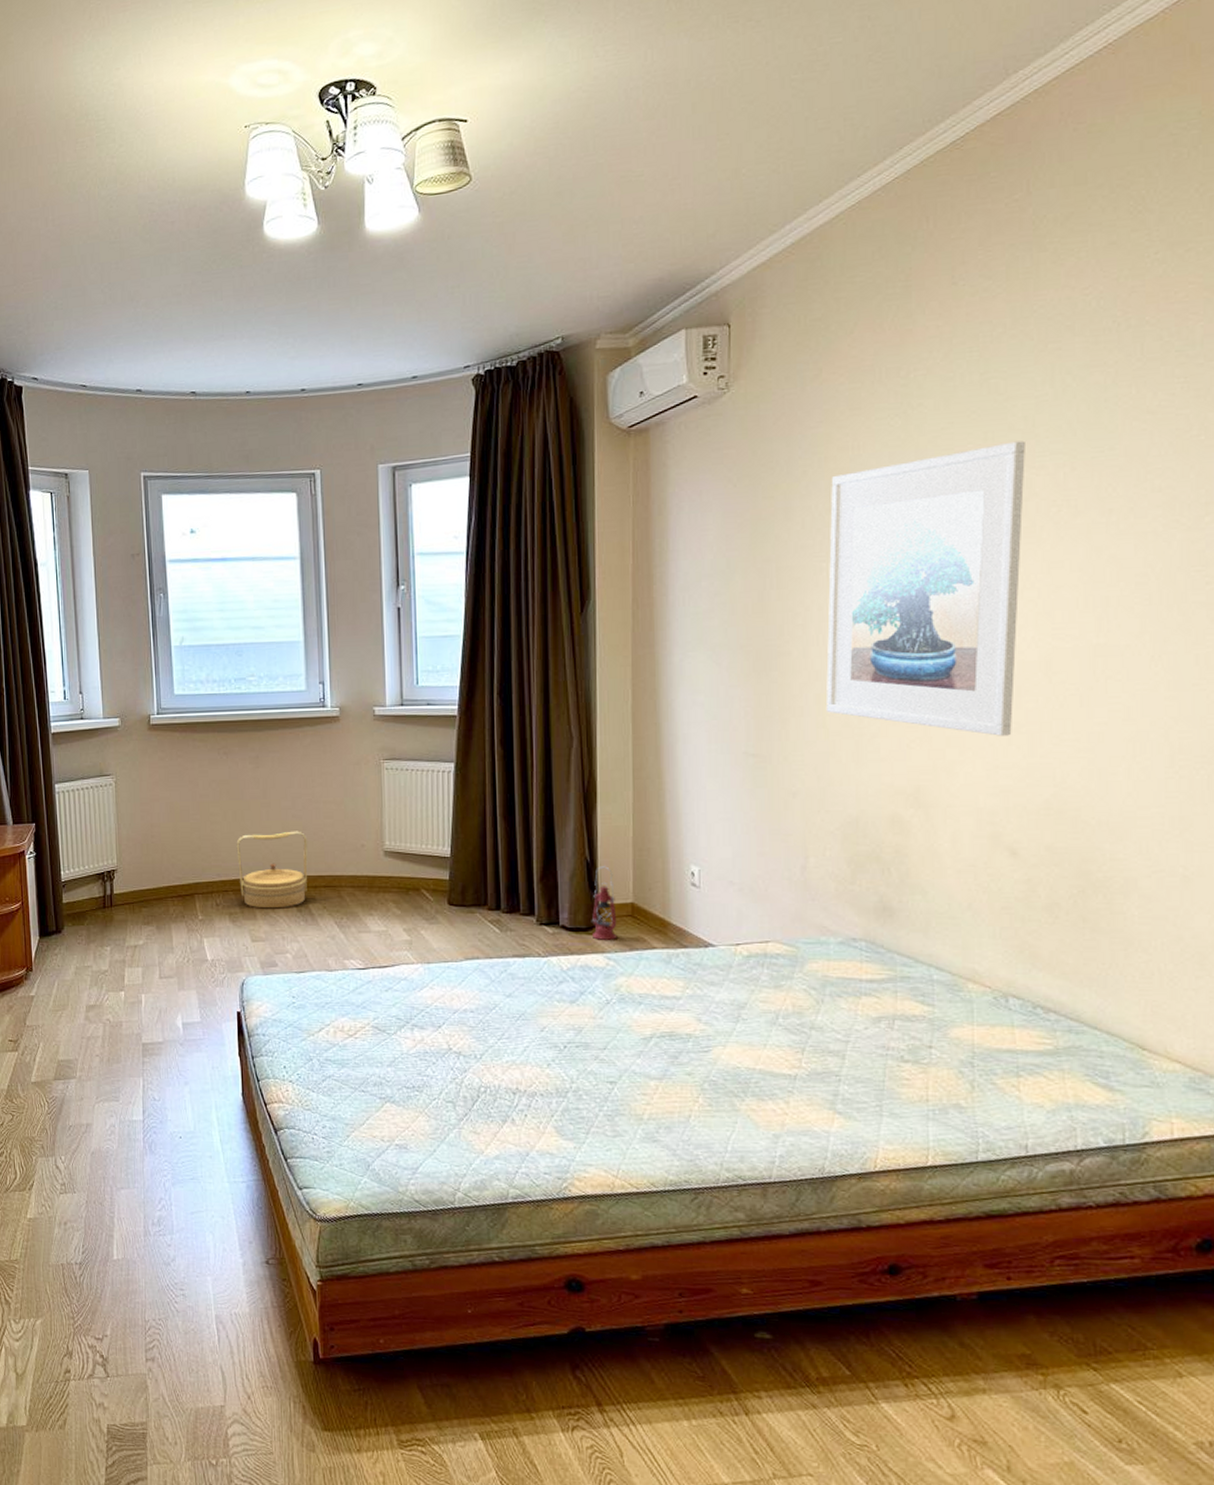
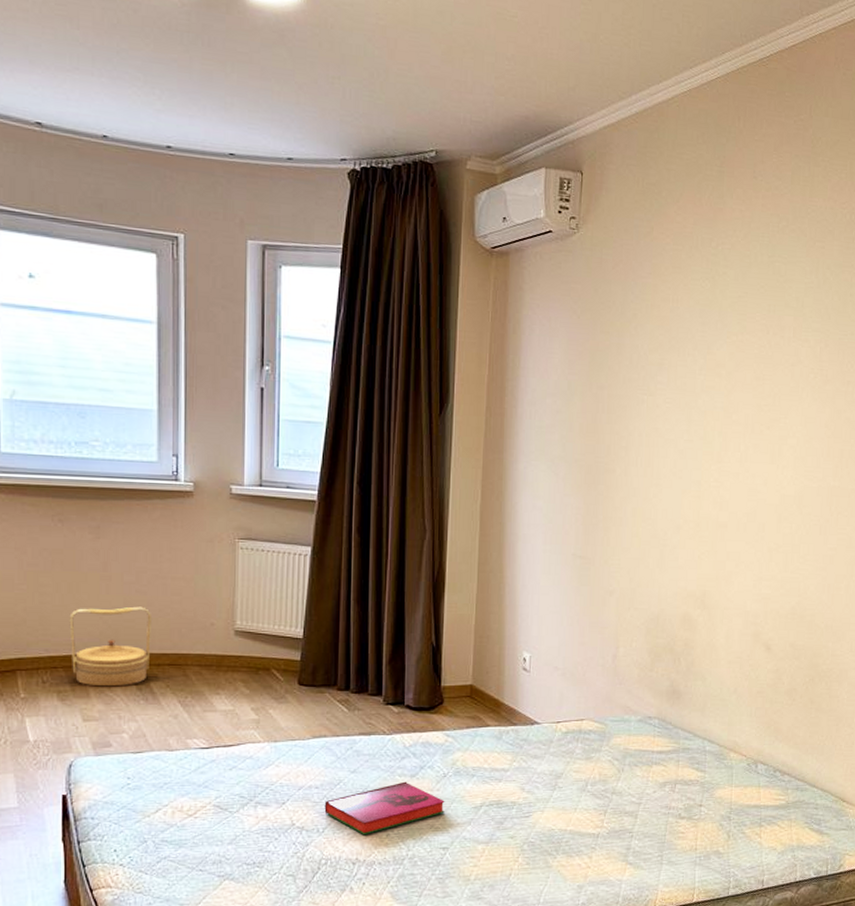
hardback book: none [481,1007,610,1064] -> present [324,781,445,835]
lantern: present [591,866,617,940] -> none [433,651,457,719]
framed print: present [825,441,1025,736] -> none [639,316,796,554]

